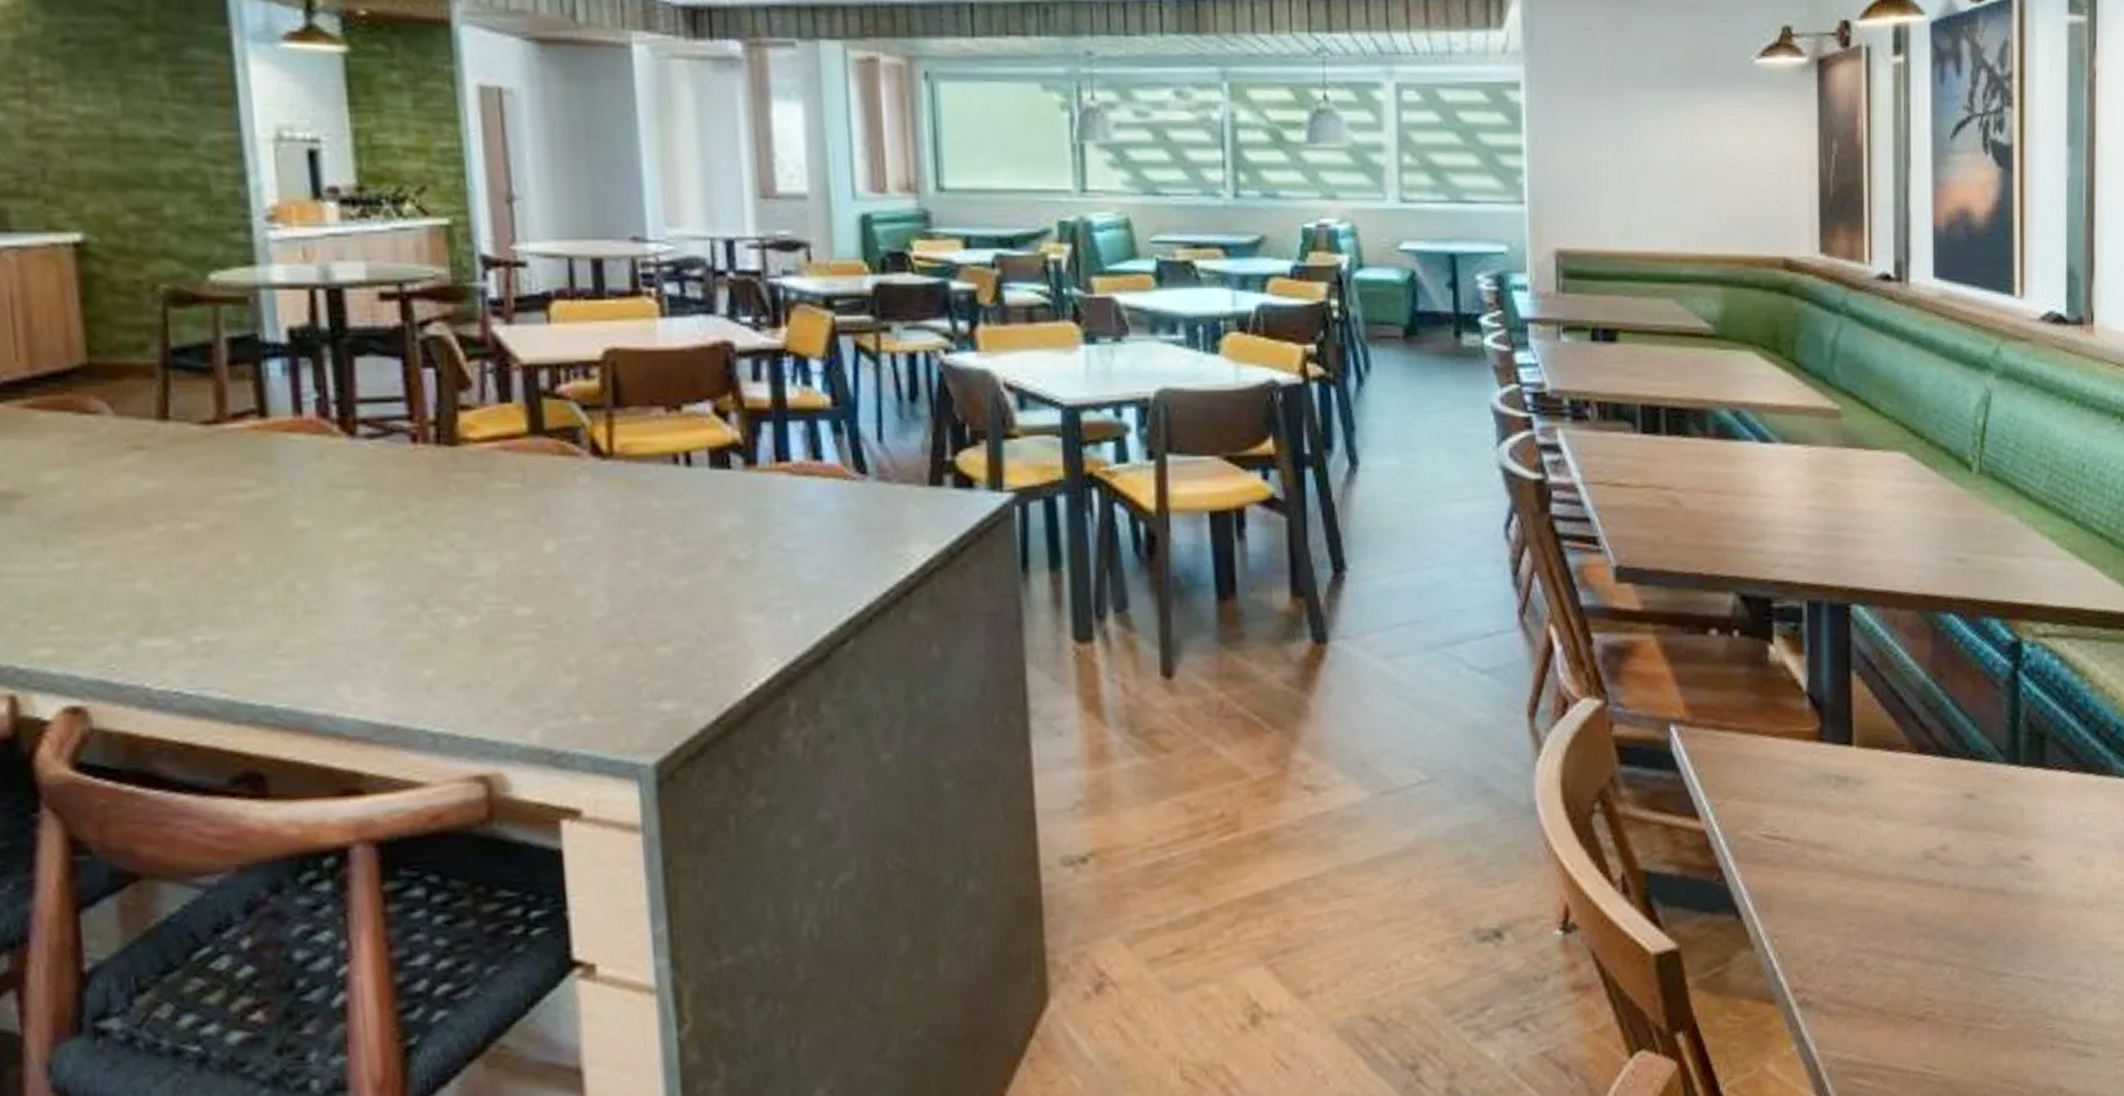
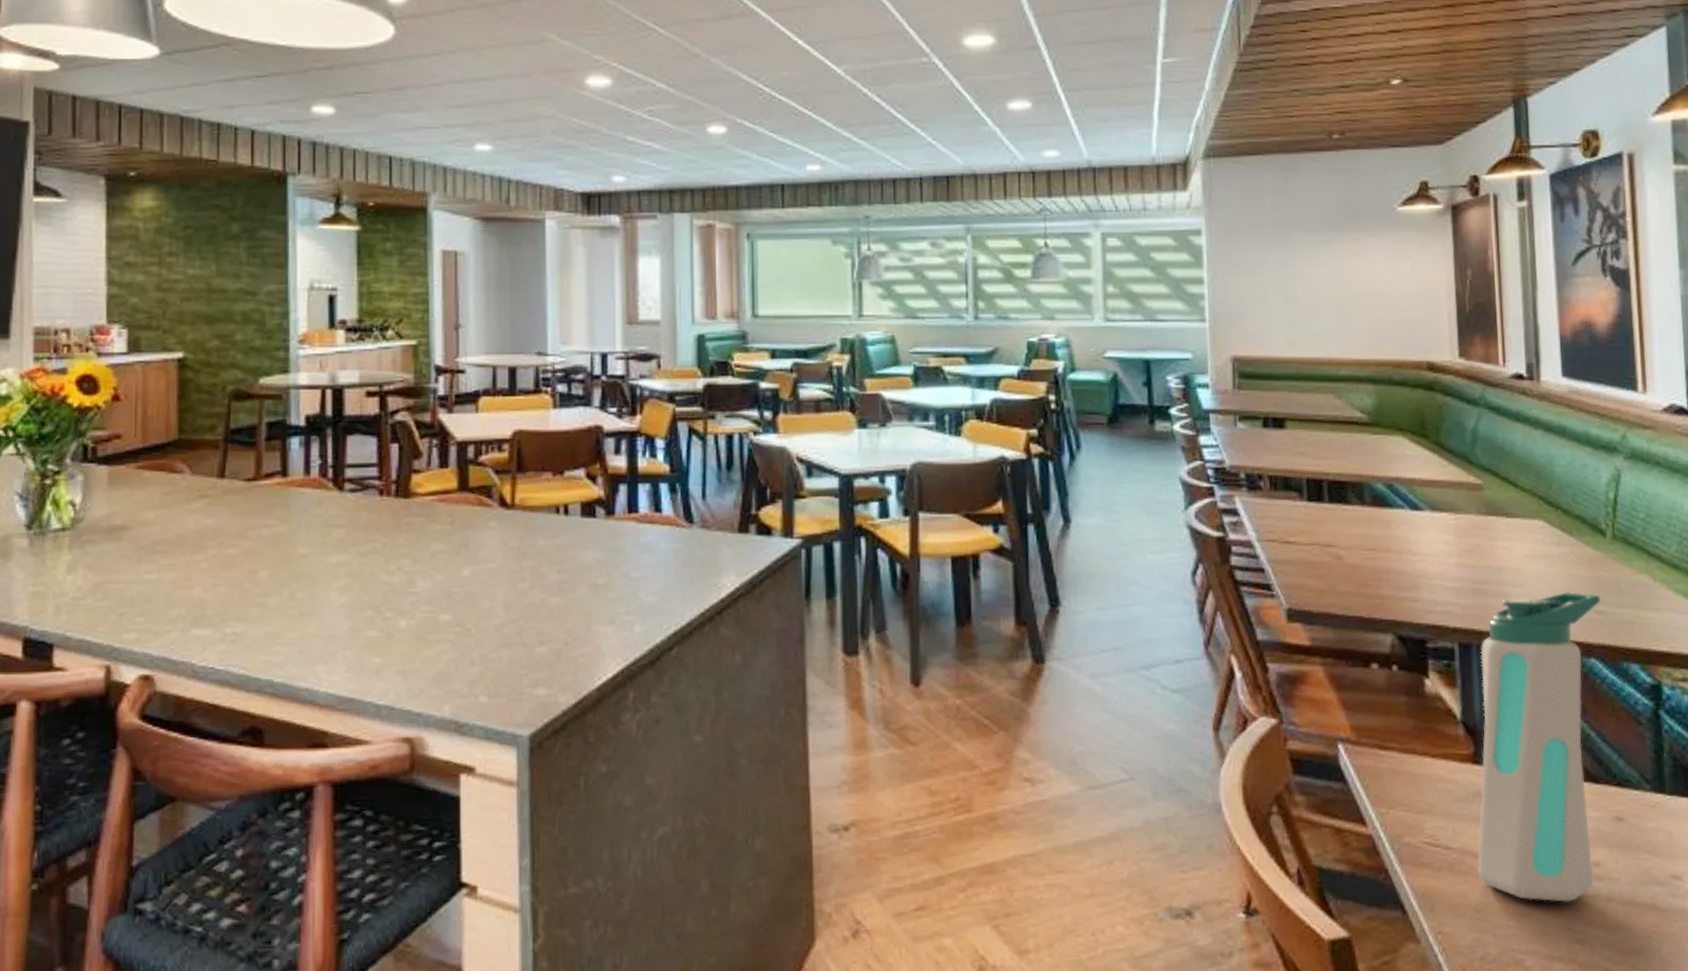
water bottle: none [1818,536,1963,893] -> present [1477,591,1601,902]

